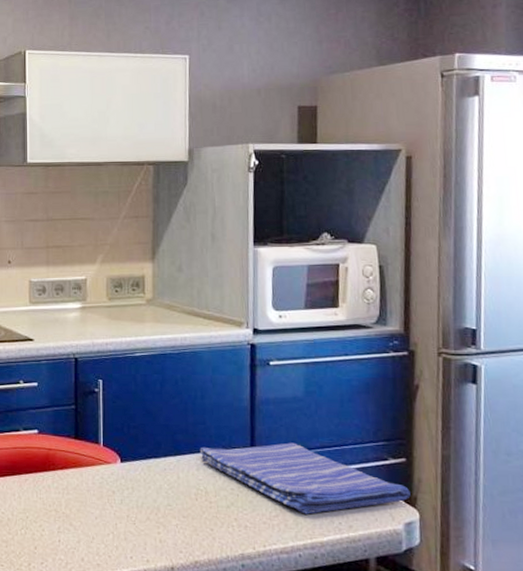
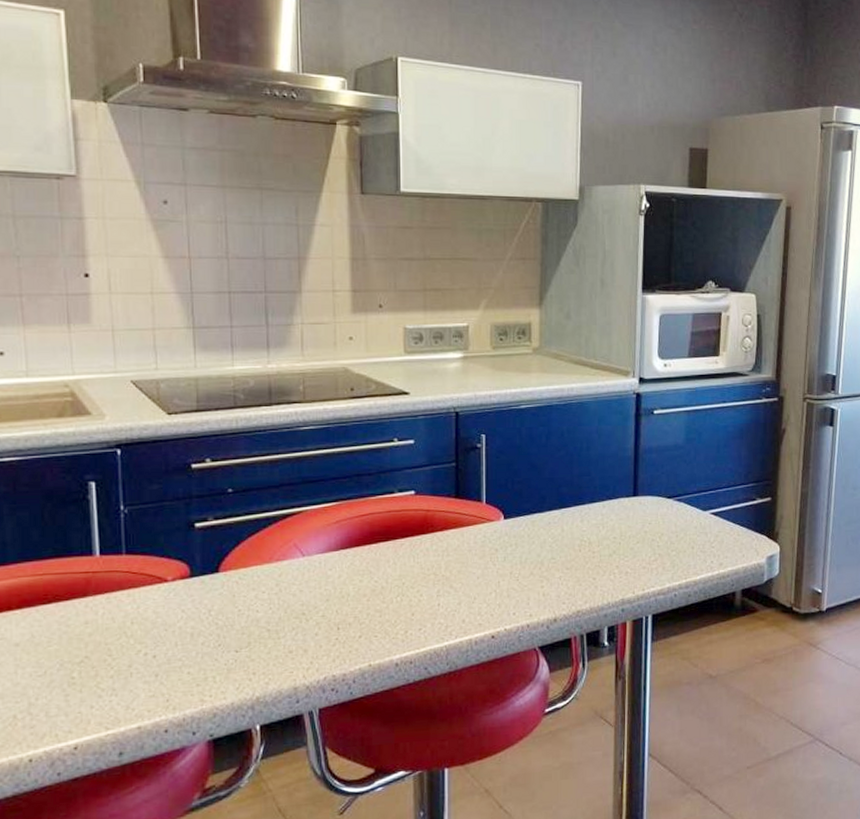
dish towel: present [199,442,411,514] -> none [584,489,773,556]

